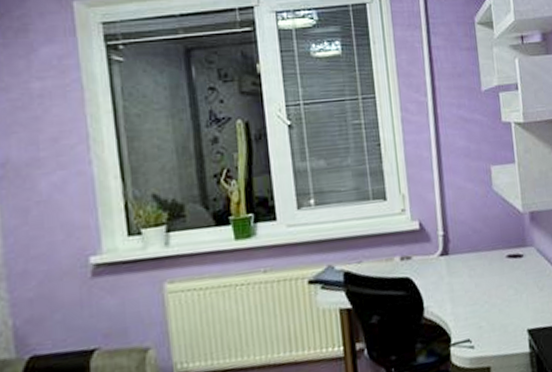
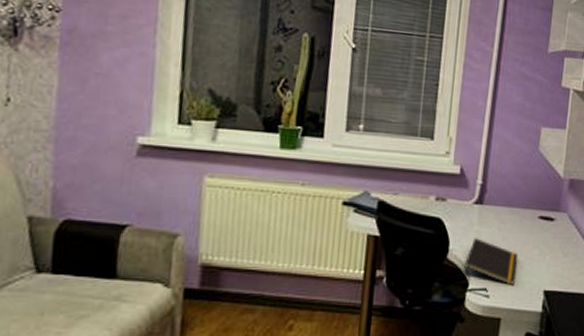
notepad: none [443,290,498,333] -> present [464,238,519,286]

